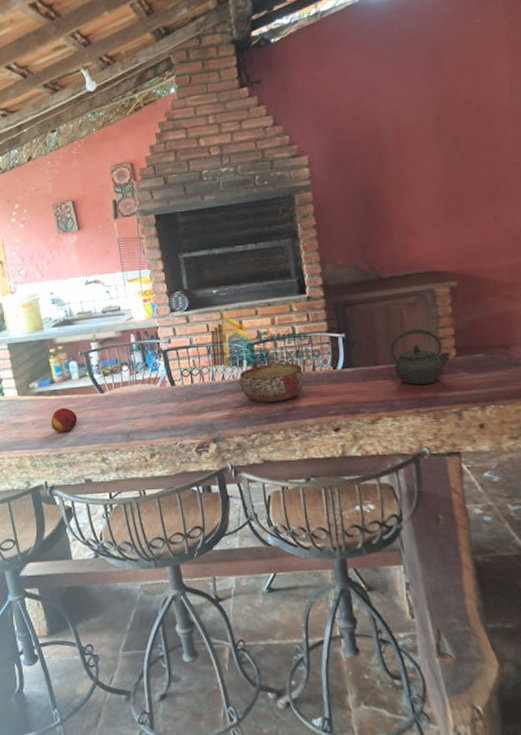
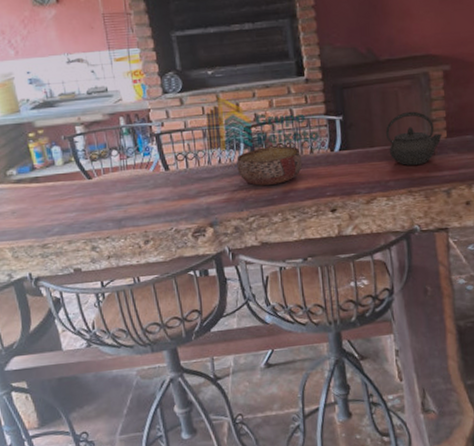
fruit: present [51,408,77,433] -> none [33,196,63,222]

